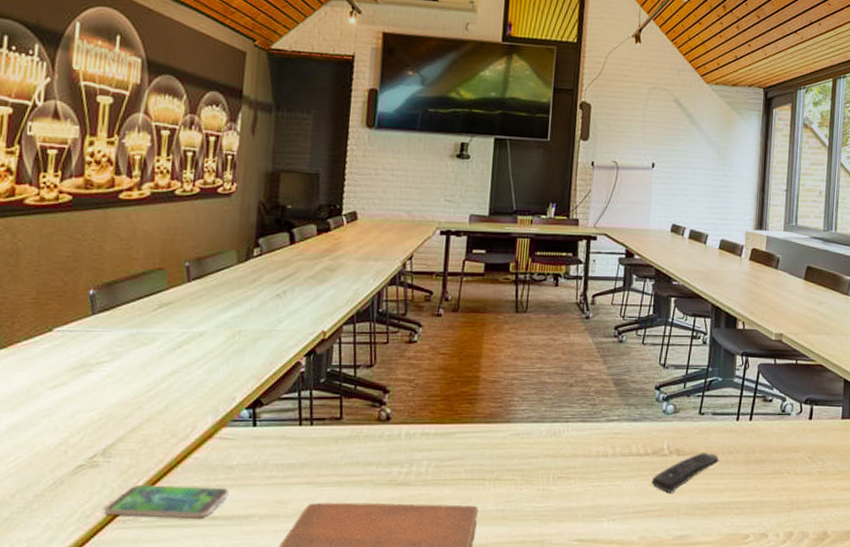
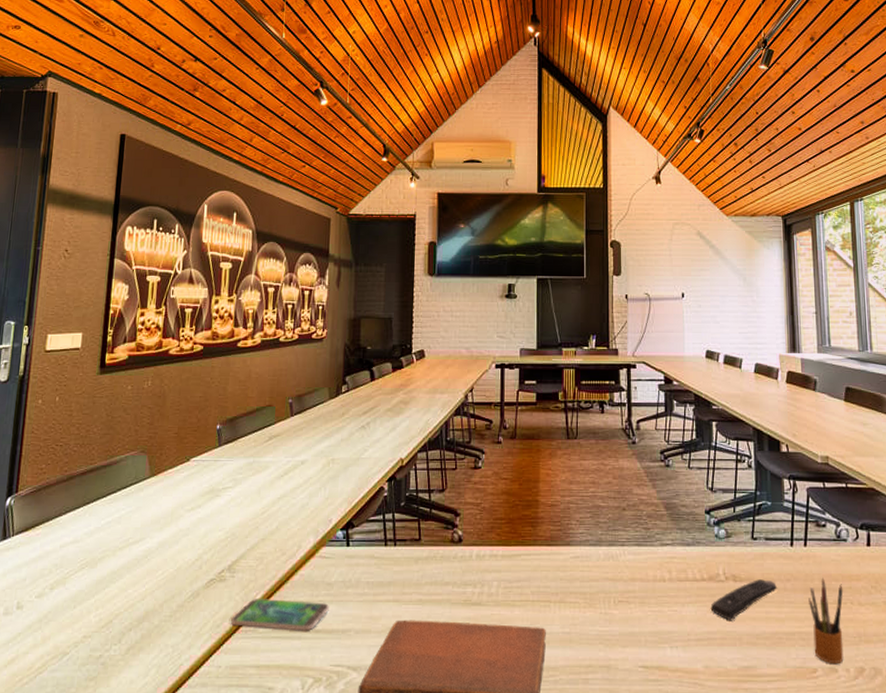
pencil box: none [748,450,782,530] -> present [809,577,844,664]

